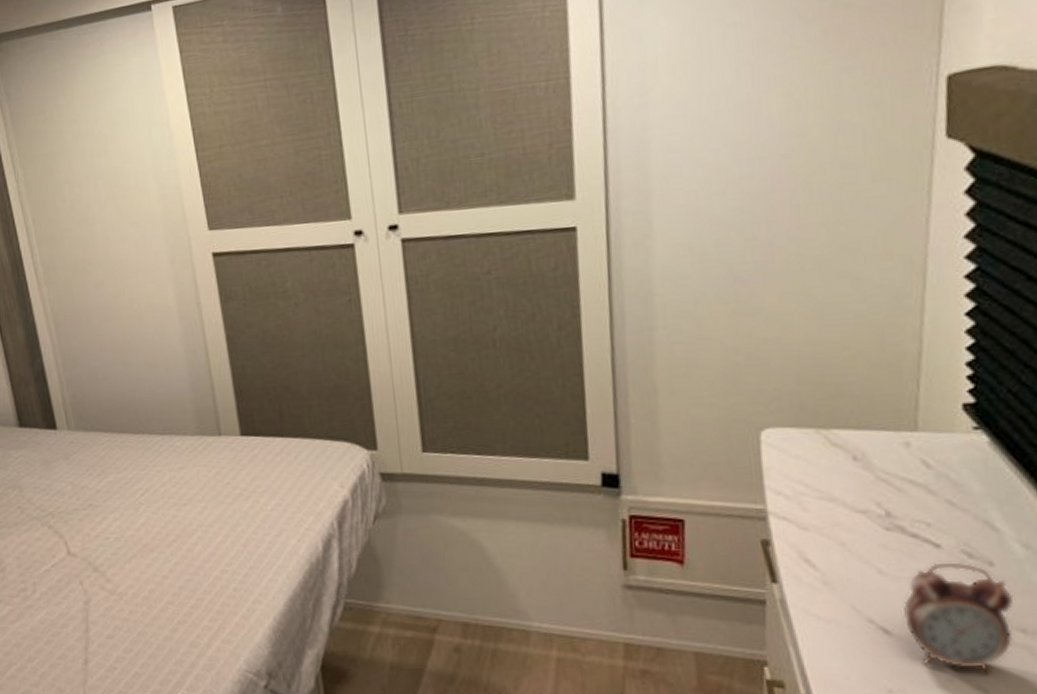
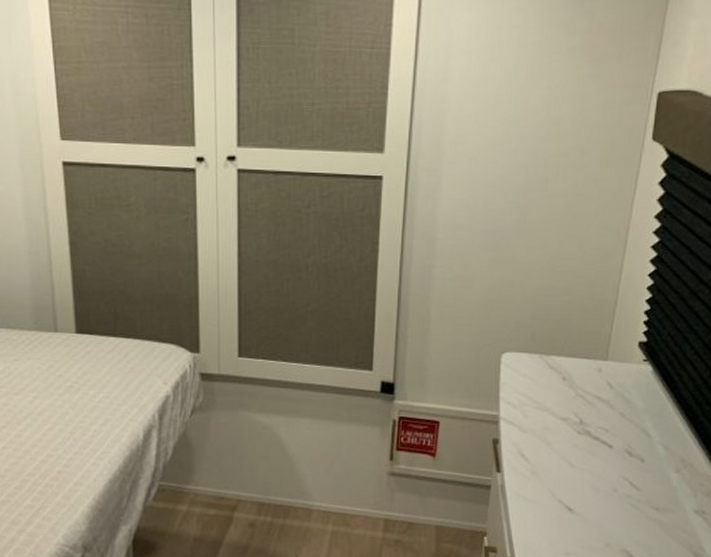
alarm clock: present [903,562,1014,673] -> none [582,458,654,540]

